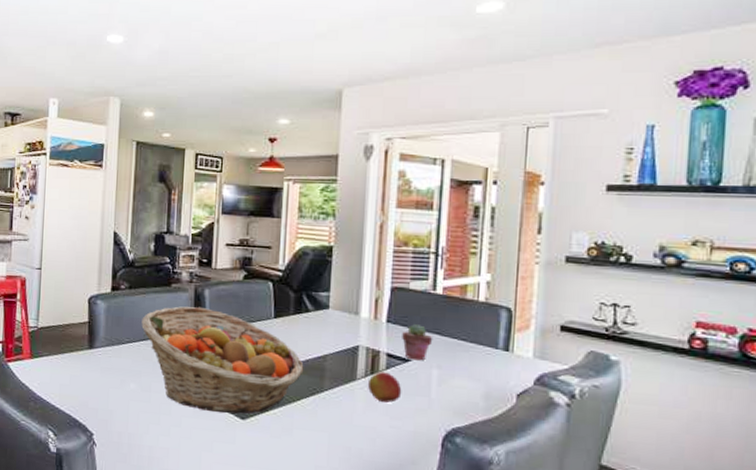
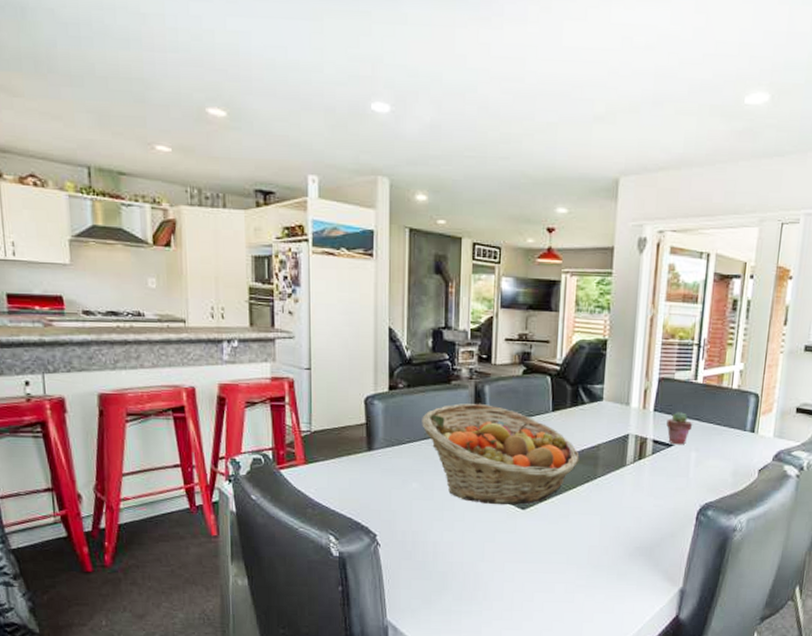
apple: present [367,372,402,404] -> none [635,457,665,485]

